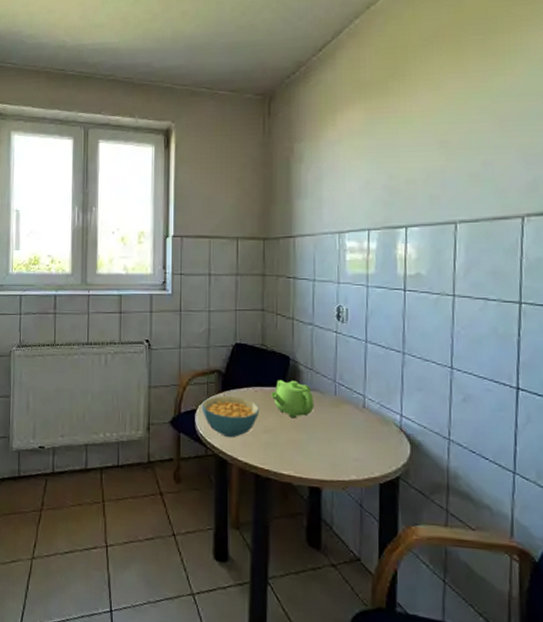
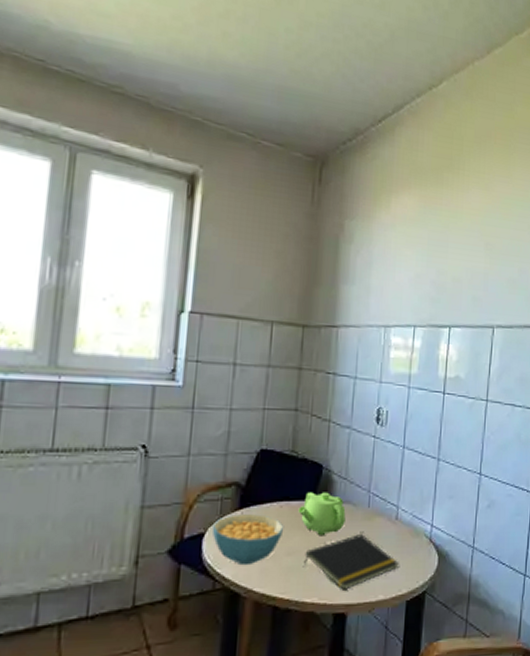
notepad: none [278,419,369,467] -> present [302,534,399,590]

